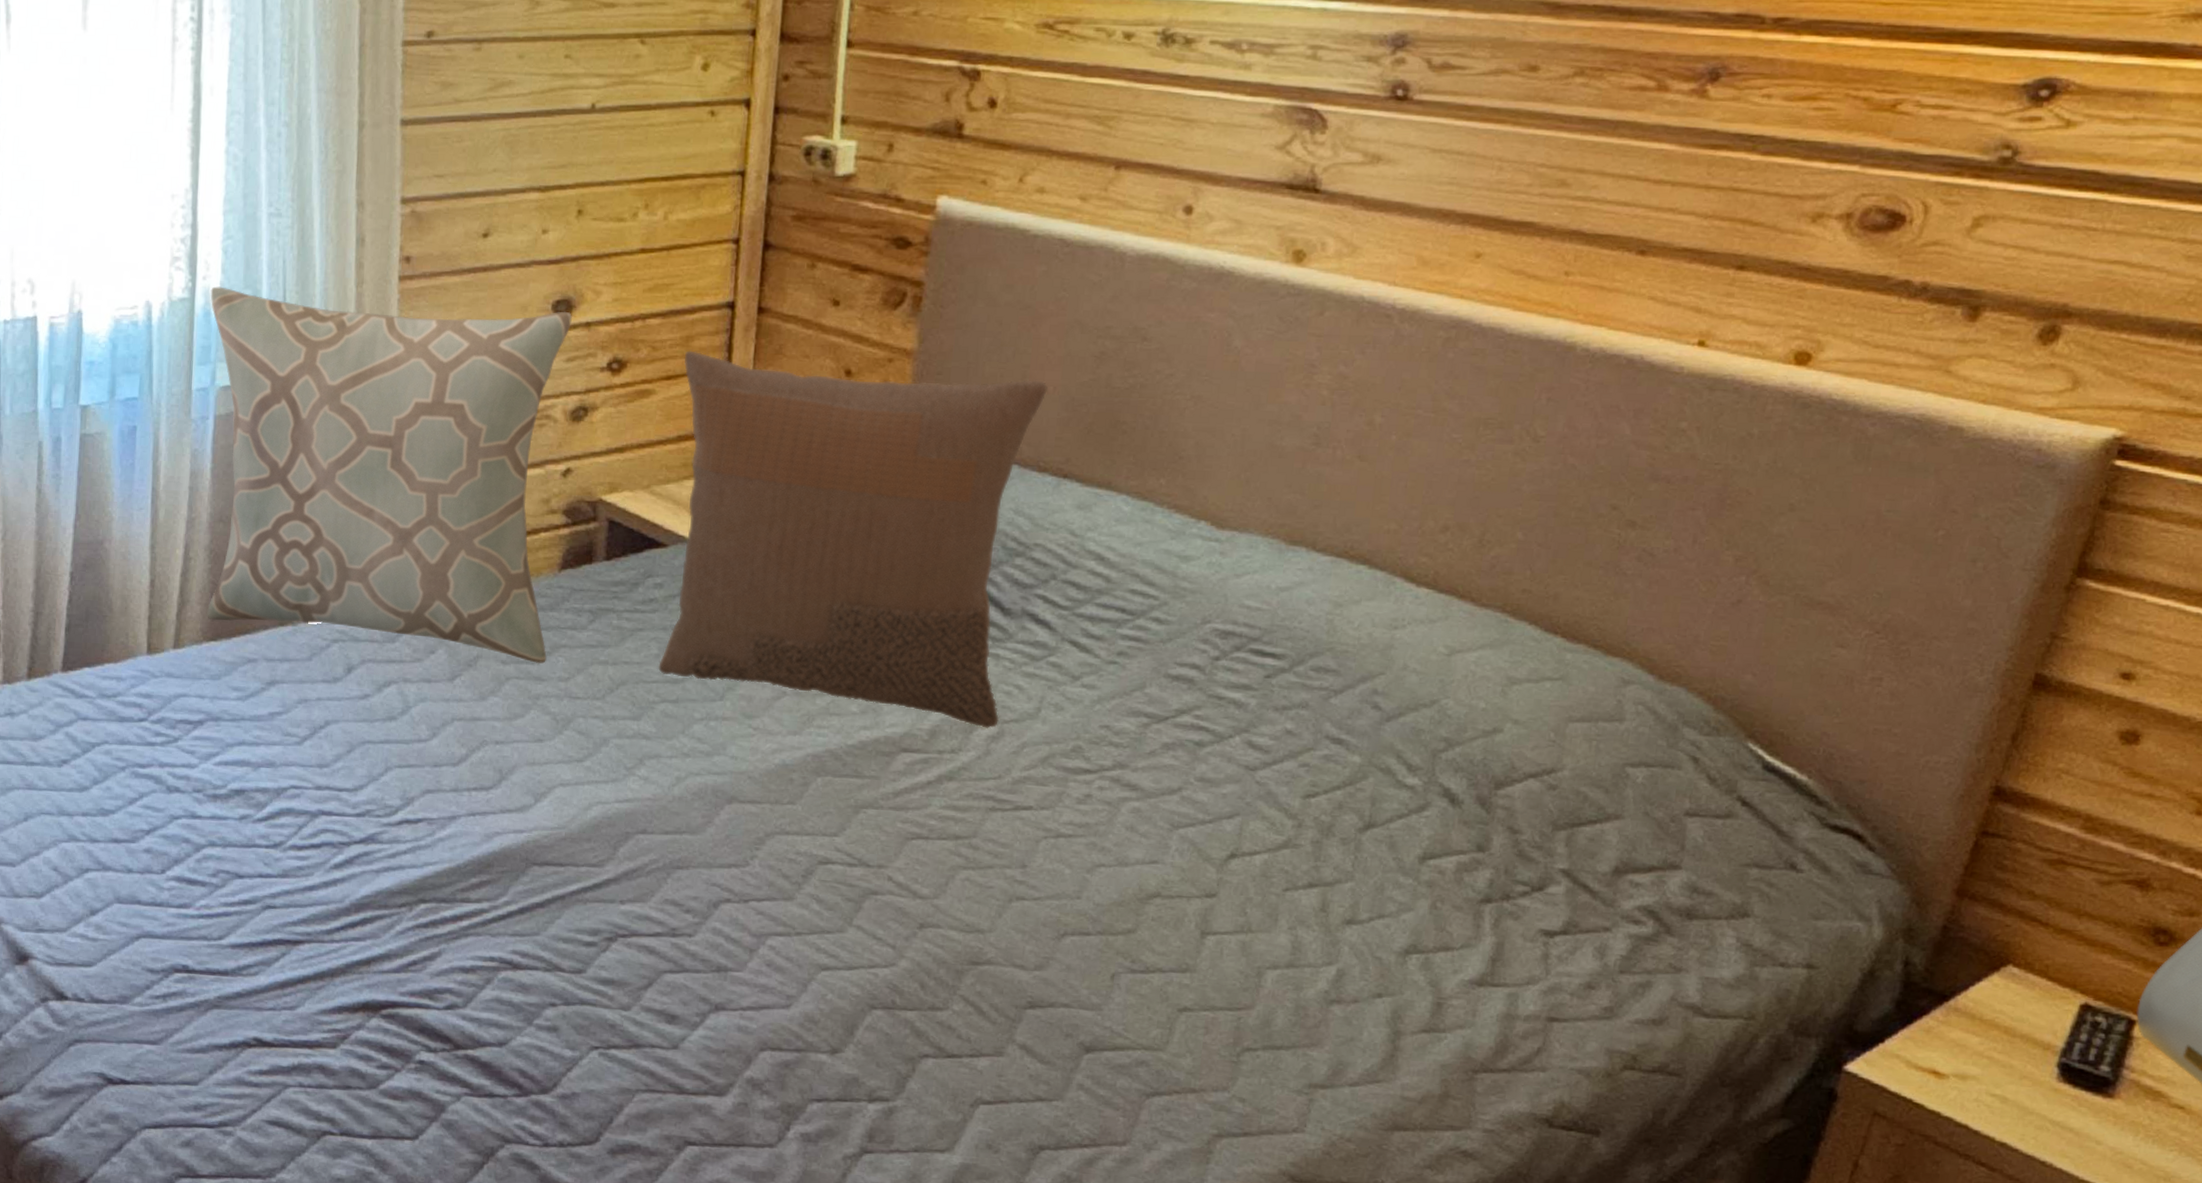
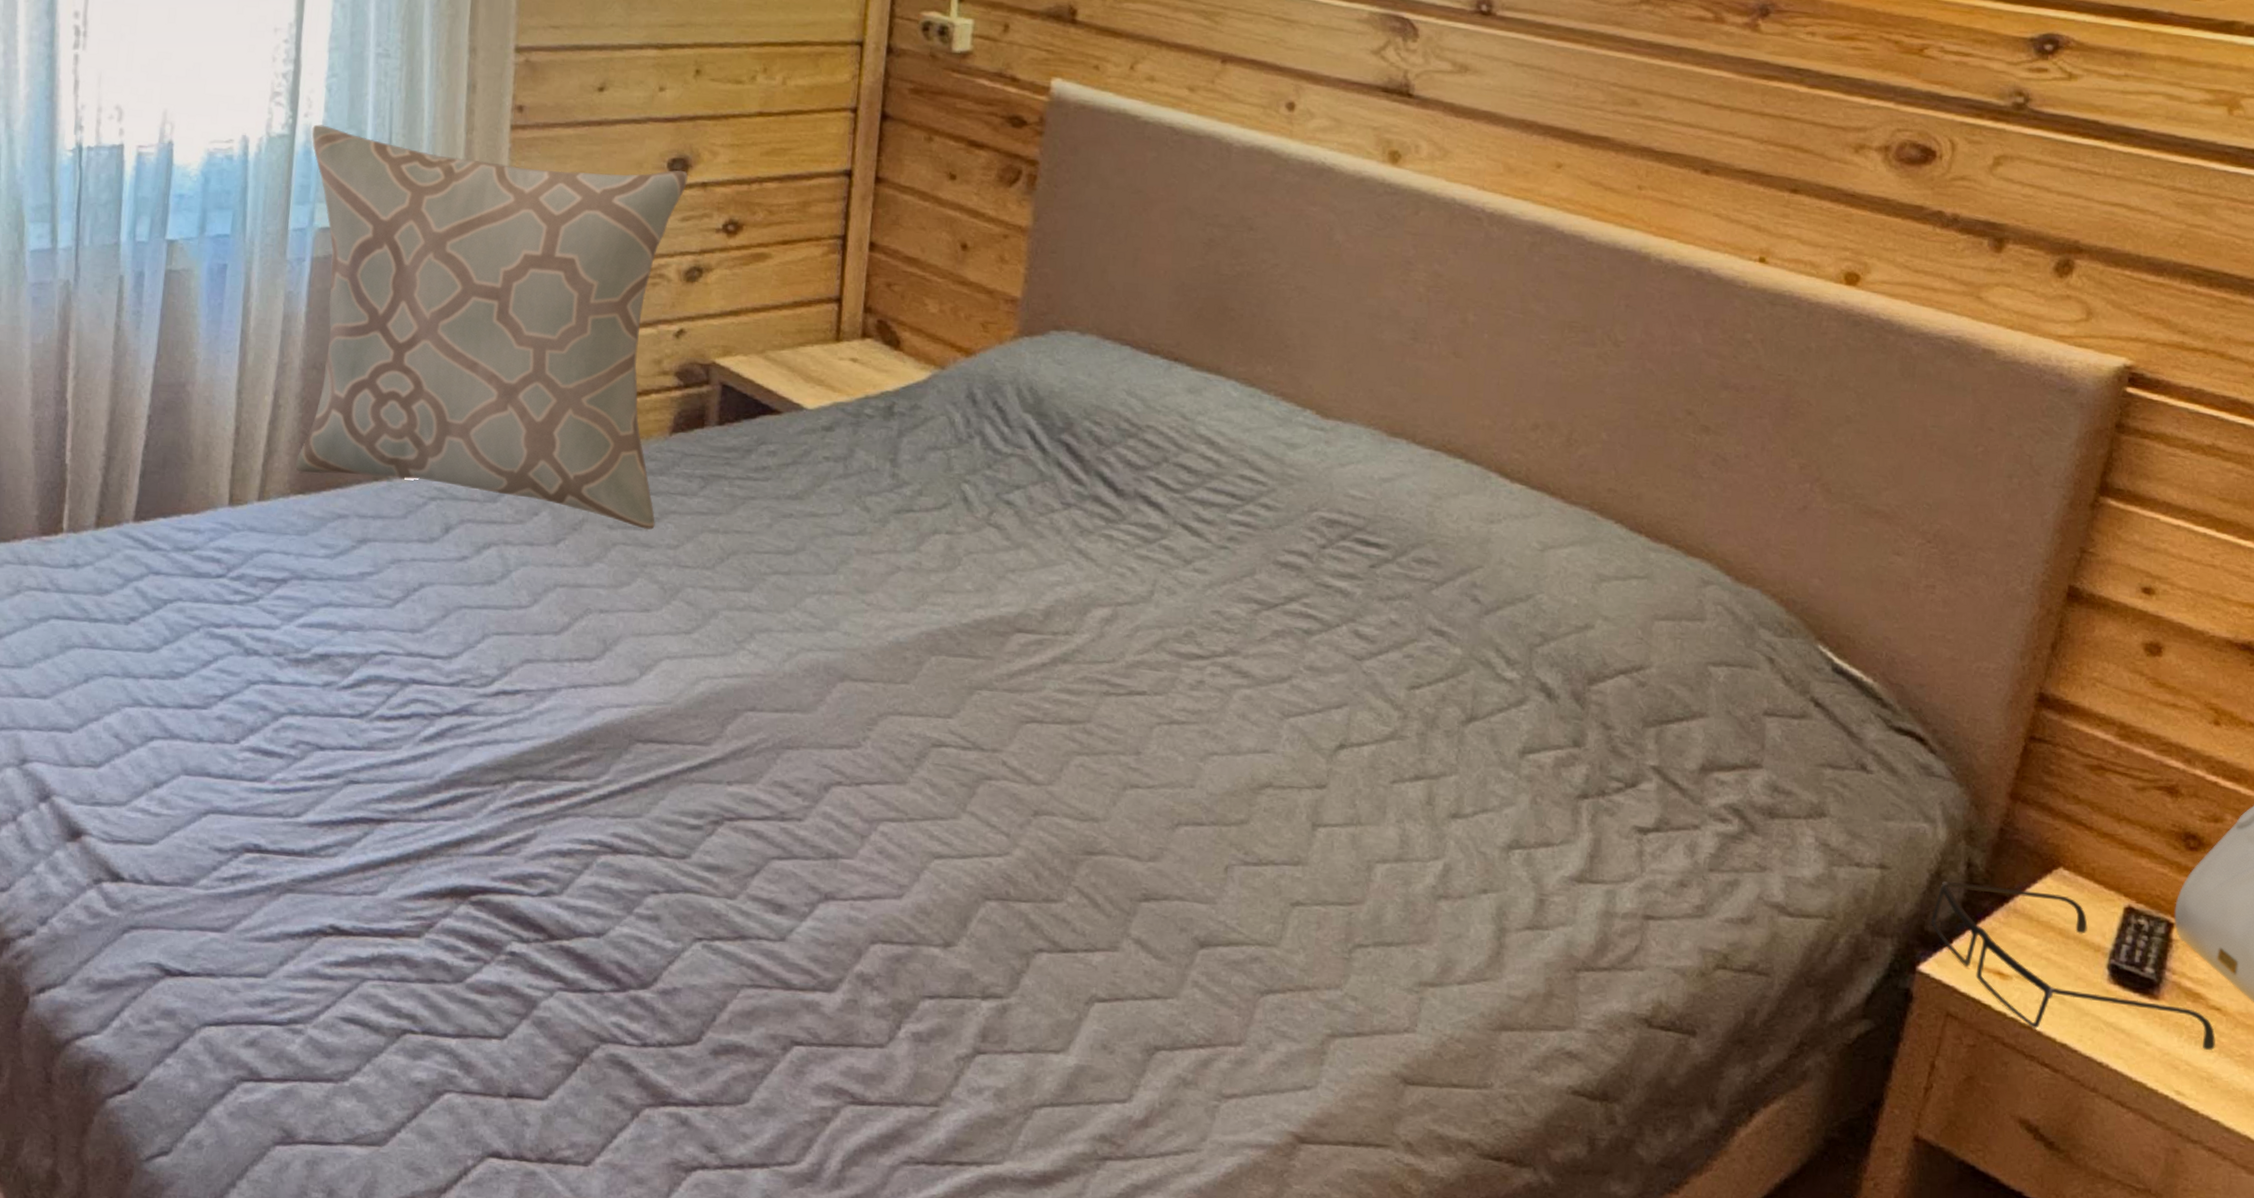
pillow: present [658,350,1048,729] -> none [770,216,1159,611]
glasses: none [1861,981,2177,1149] -> present [1931,881,2216,1050]

